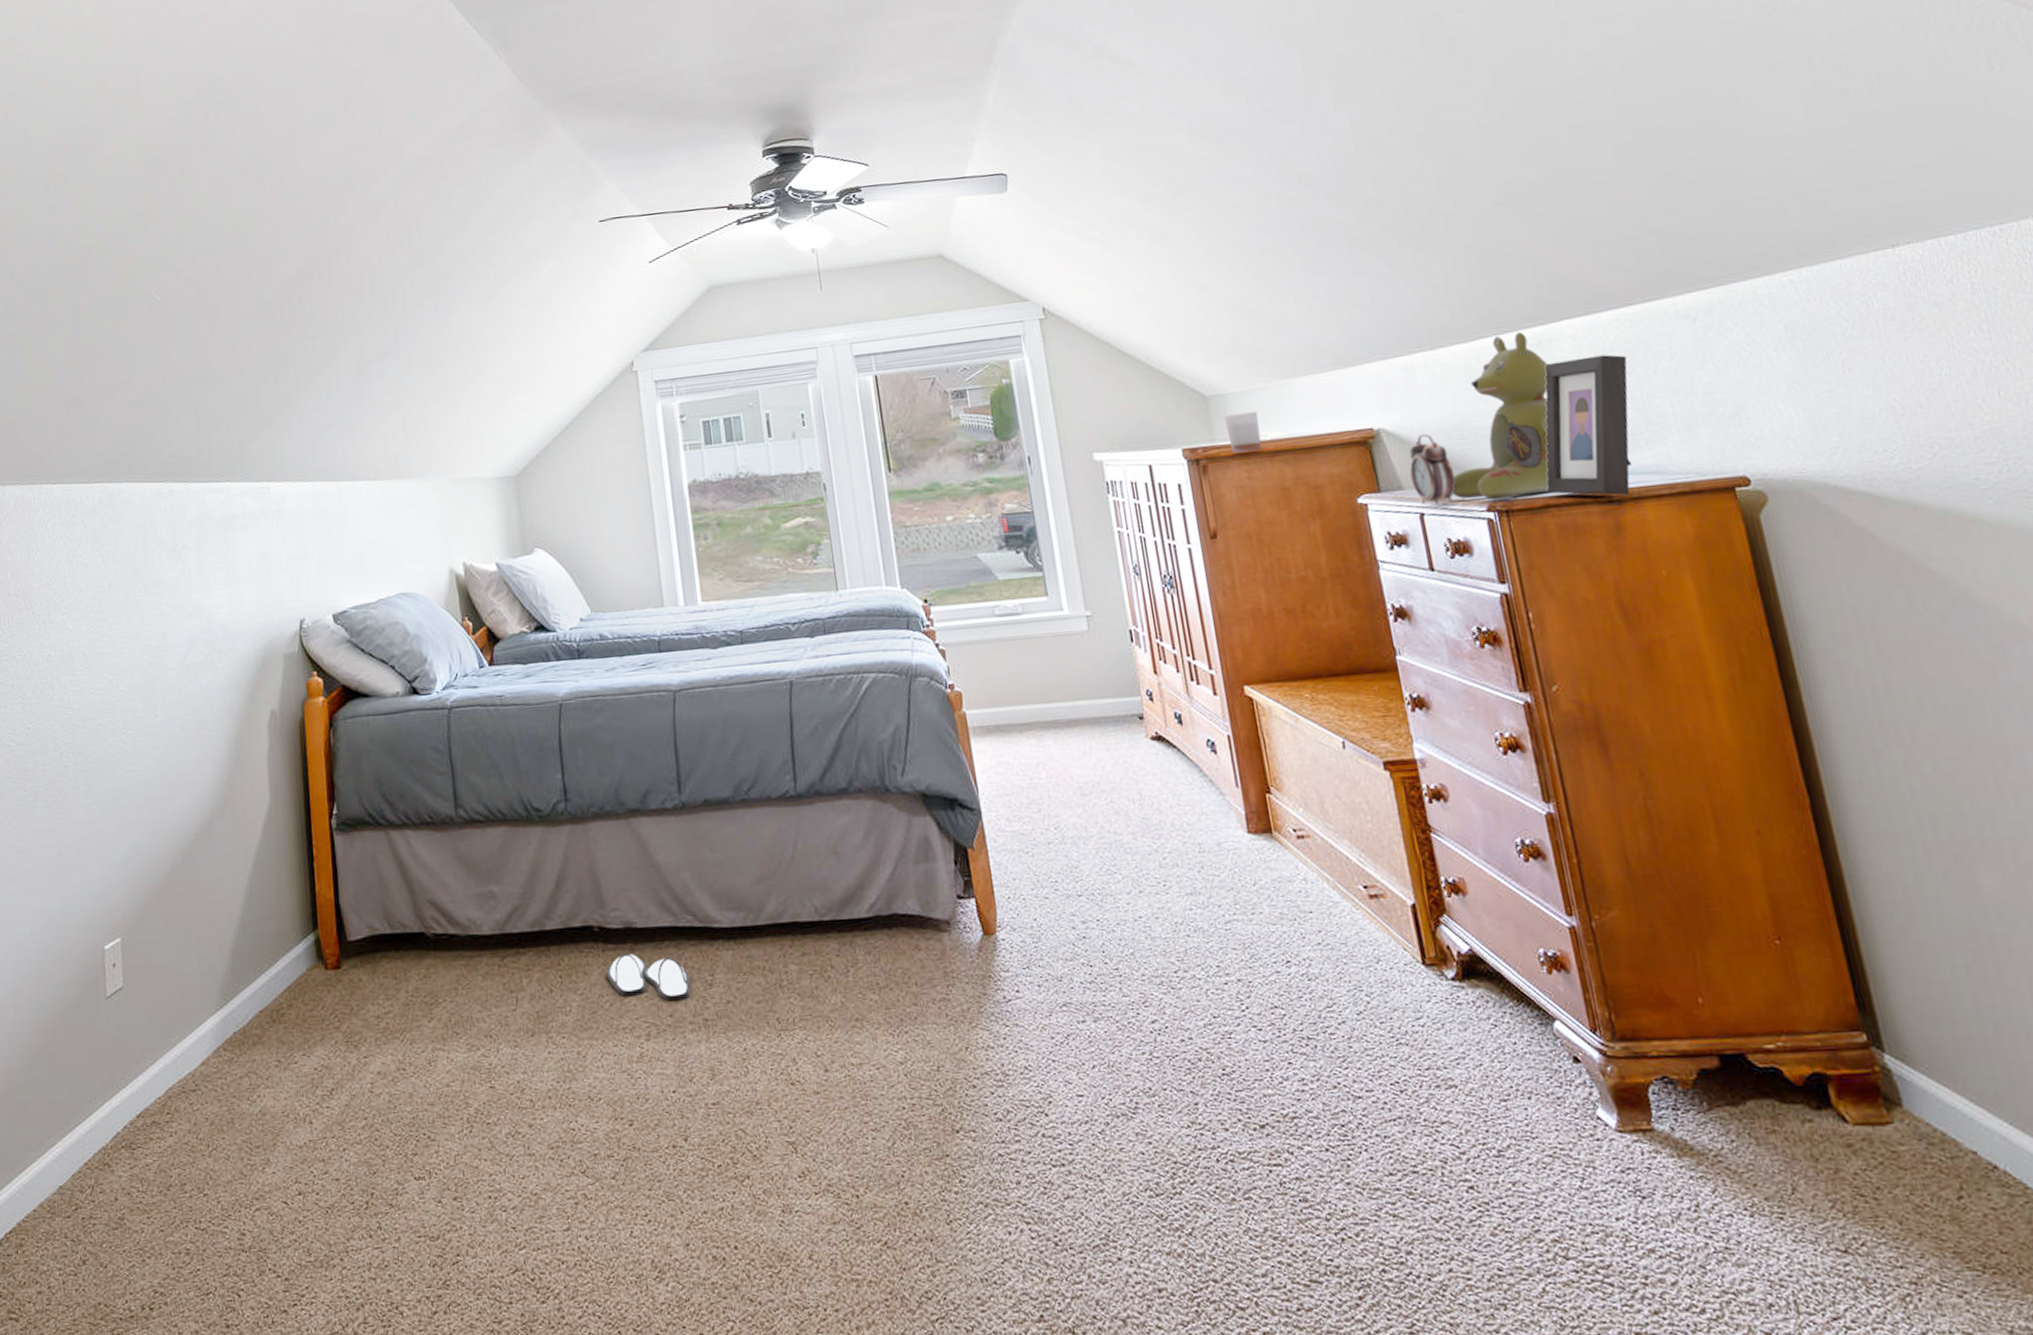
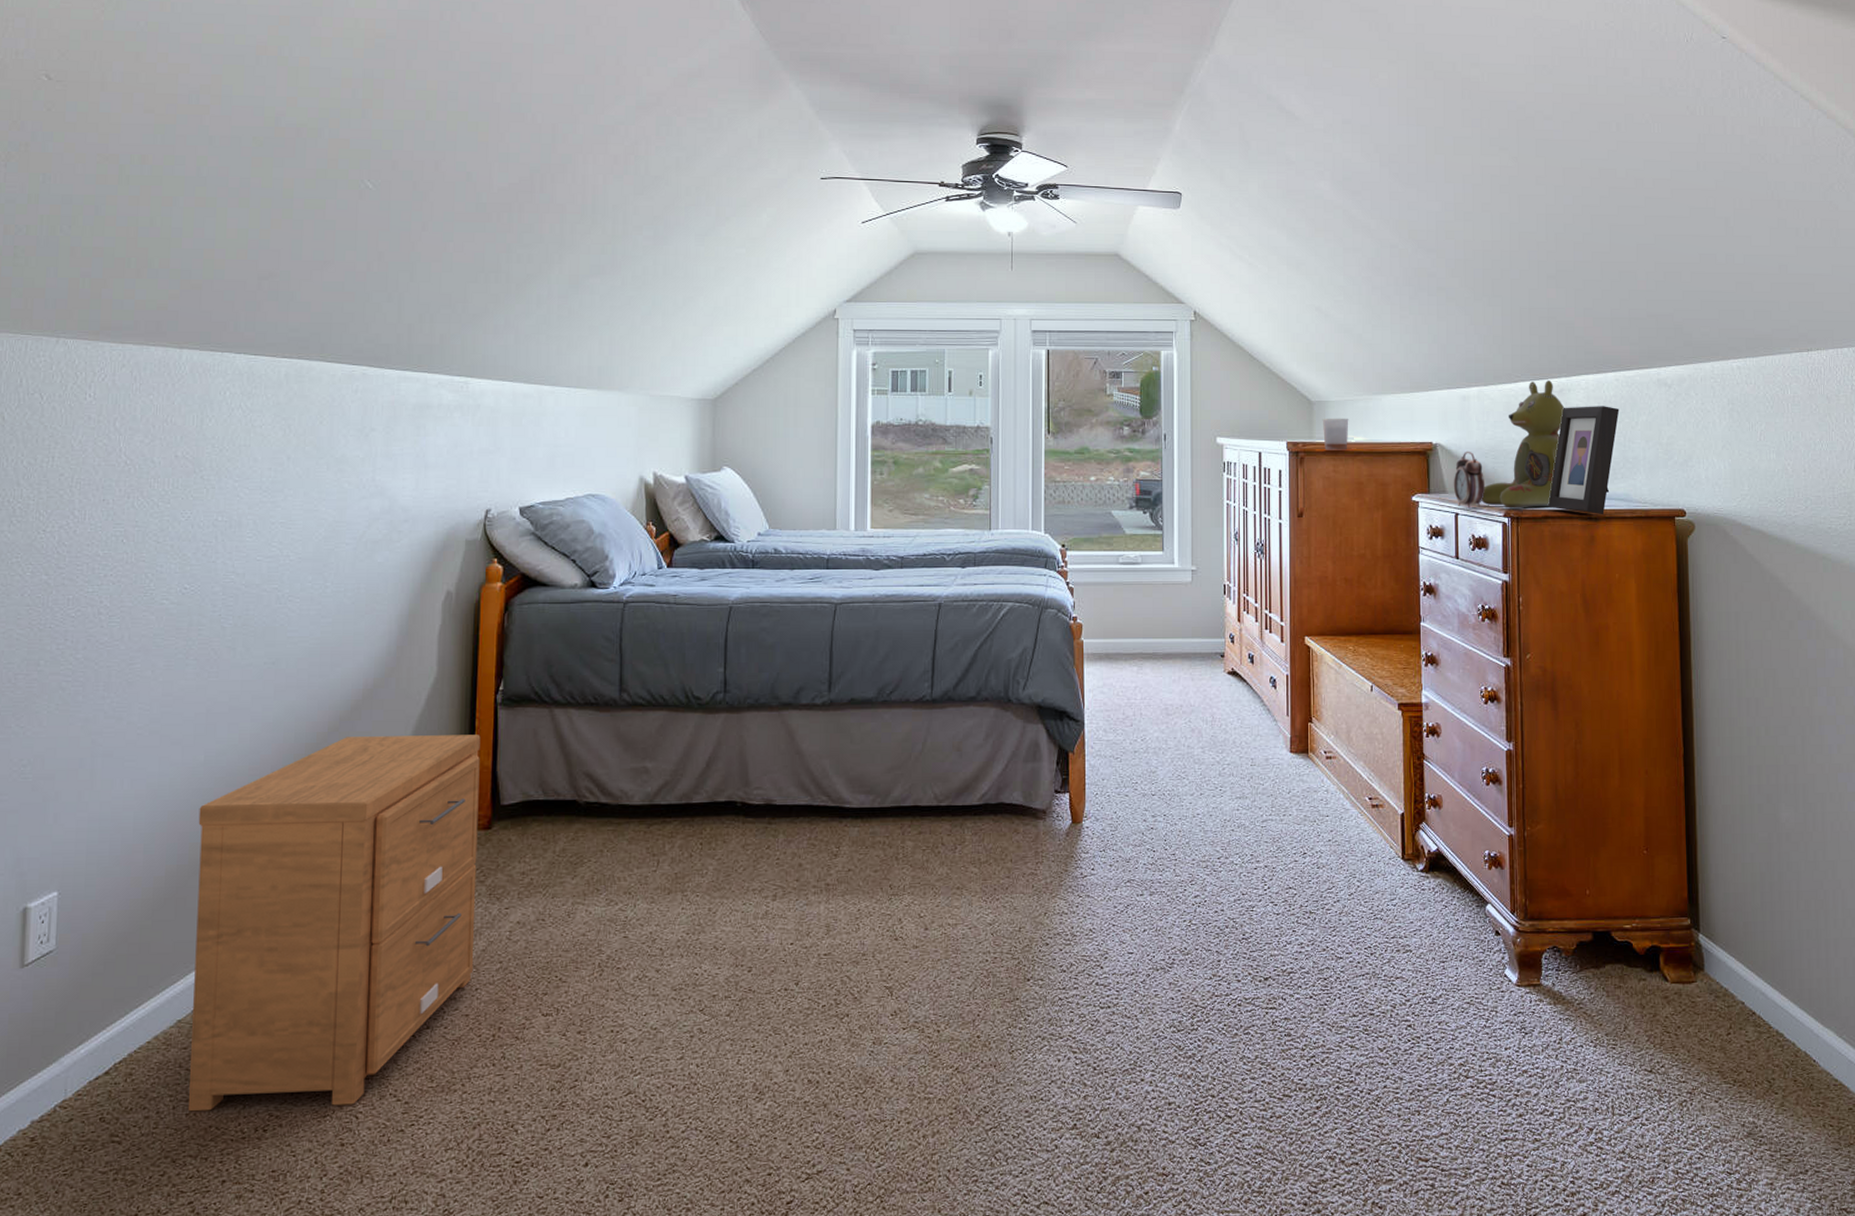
nightstand: none [60,864,339,1287] -> present [187,734,481,1112]
slippers: present [606,953,691,1001] -> none [743,826,818,868]

